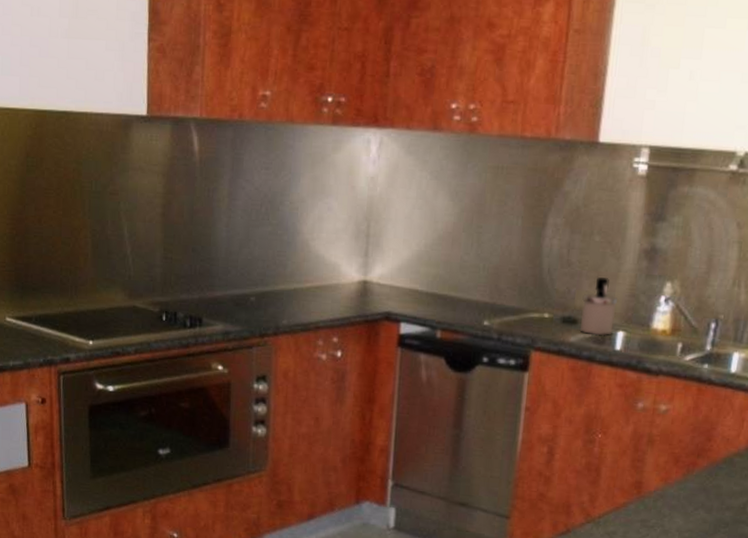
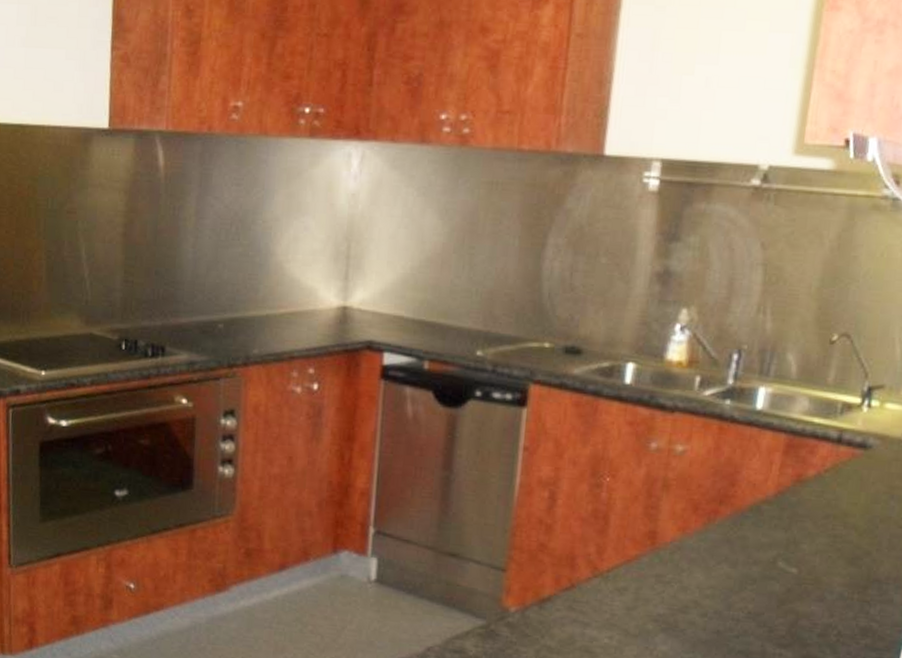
soap dispenser: present [580,277,617,336] -> none [585,303,627,368]

